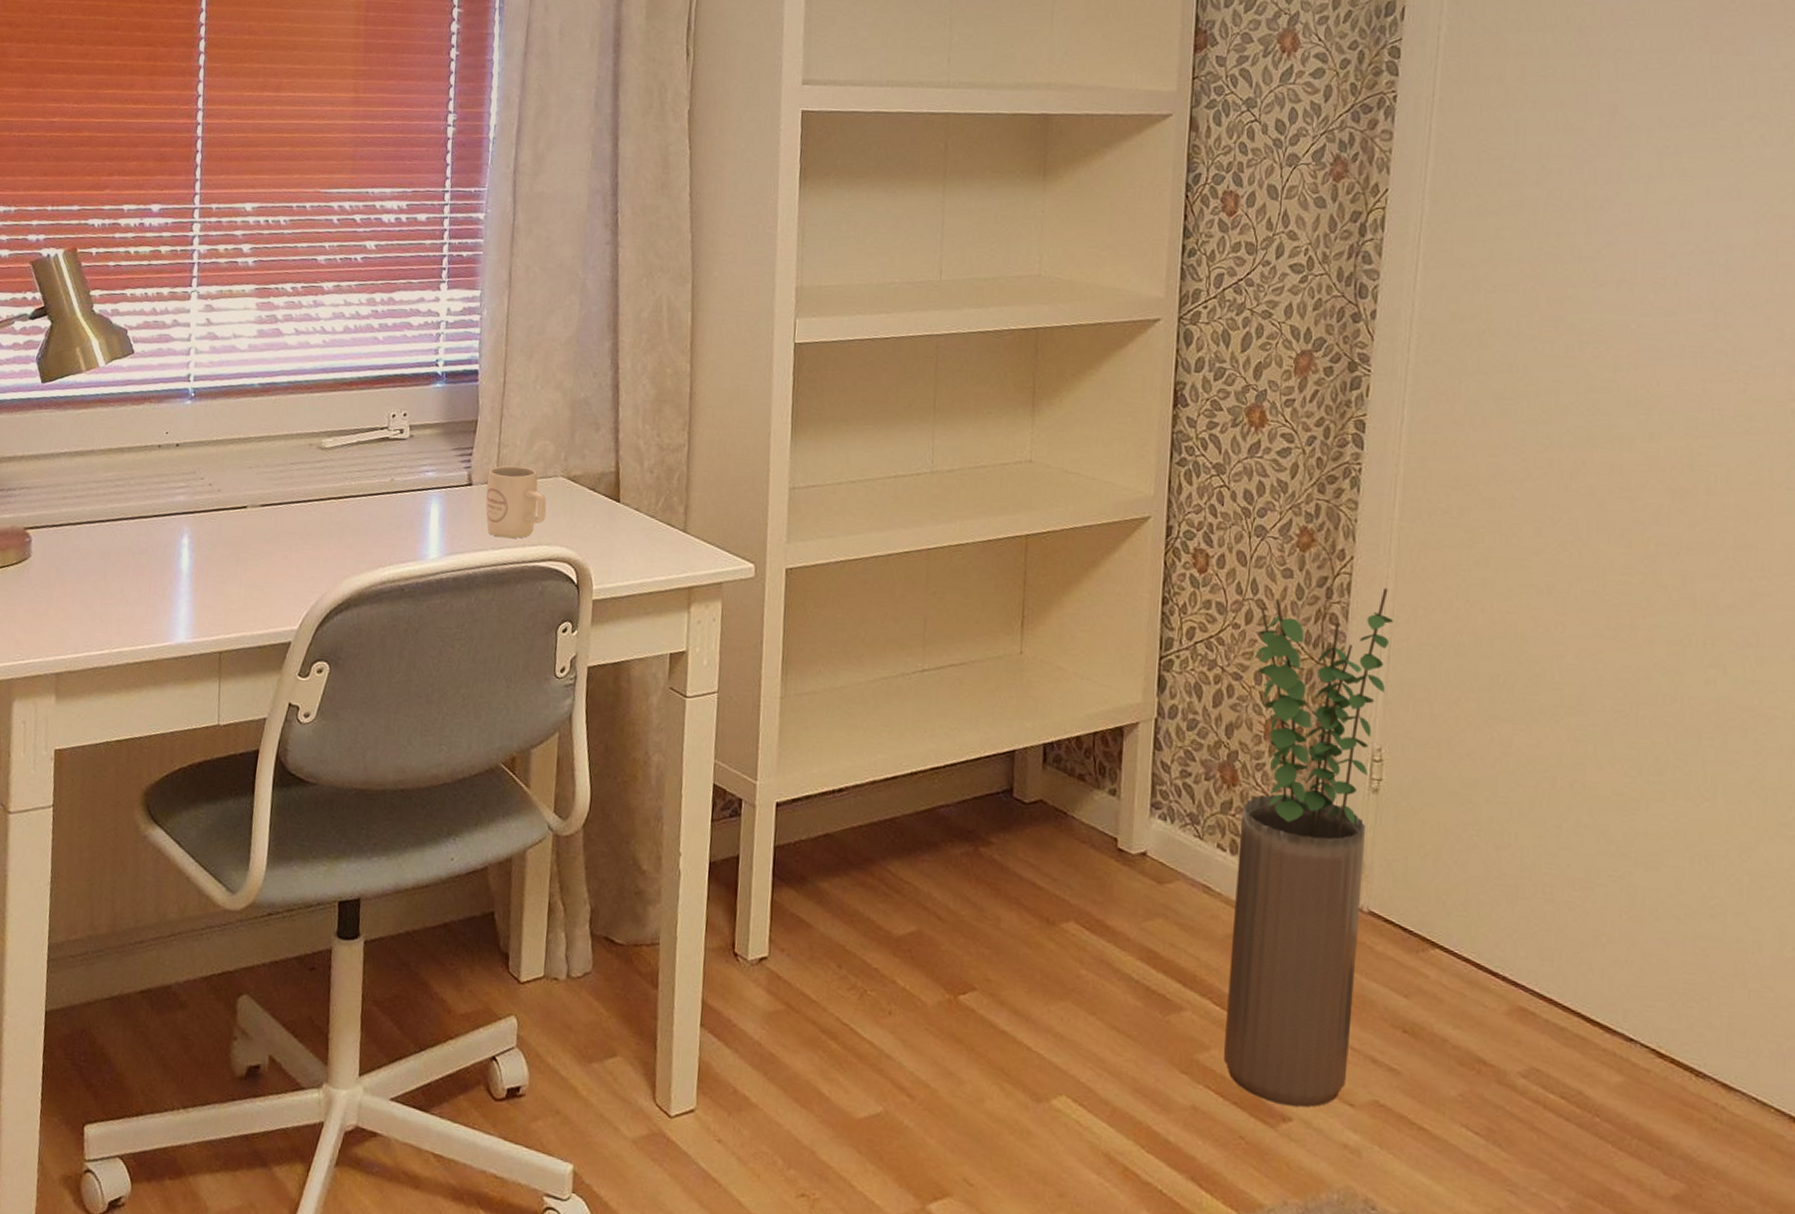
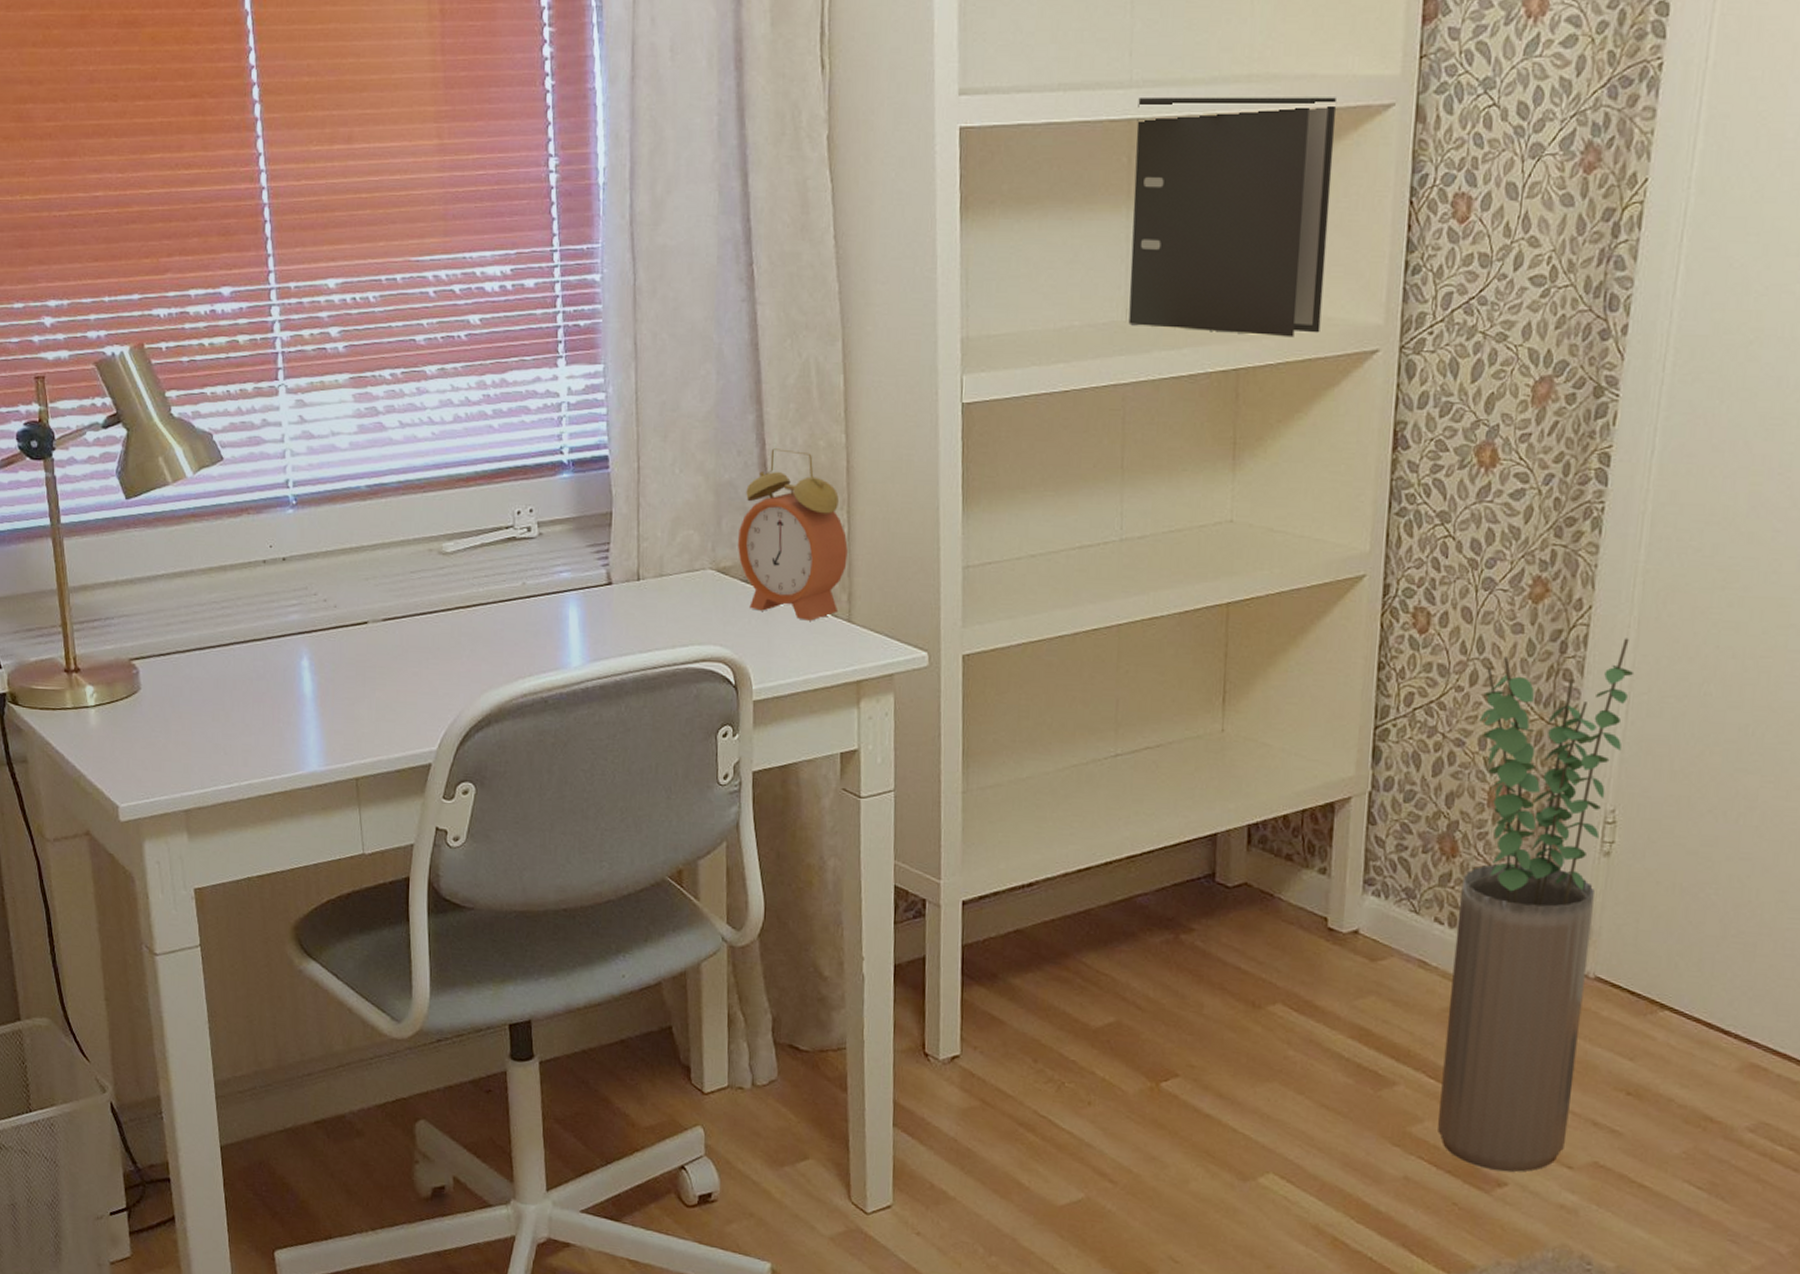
mug: present [485,465,547,539] -> none [628,559,696,640]
alarm clock: none [588,372,687,529] -> present [738,448,848,621]
binder: none [942,96,1122,304] -> present [1128,97,1336,338]

